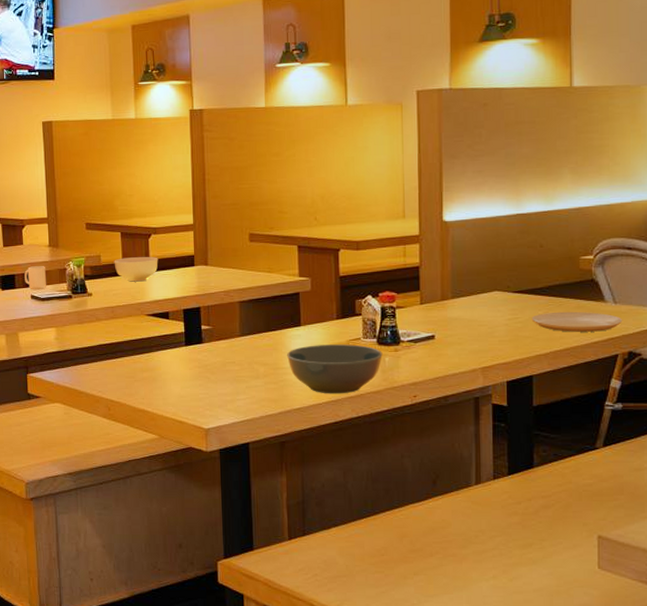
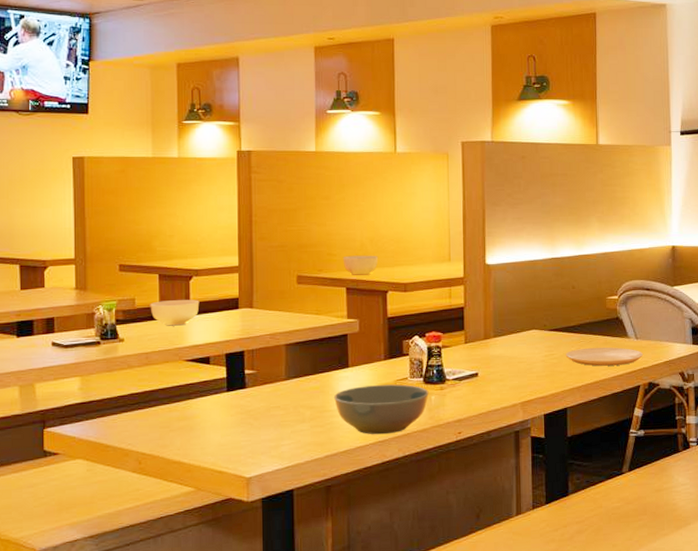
cup: present [24,266,47,290] -> none [45,310,72,337]
bowl: none [294,212,330,233] -> present [343,255,379,275]

